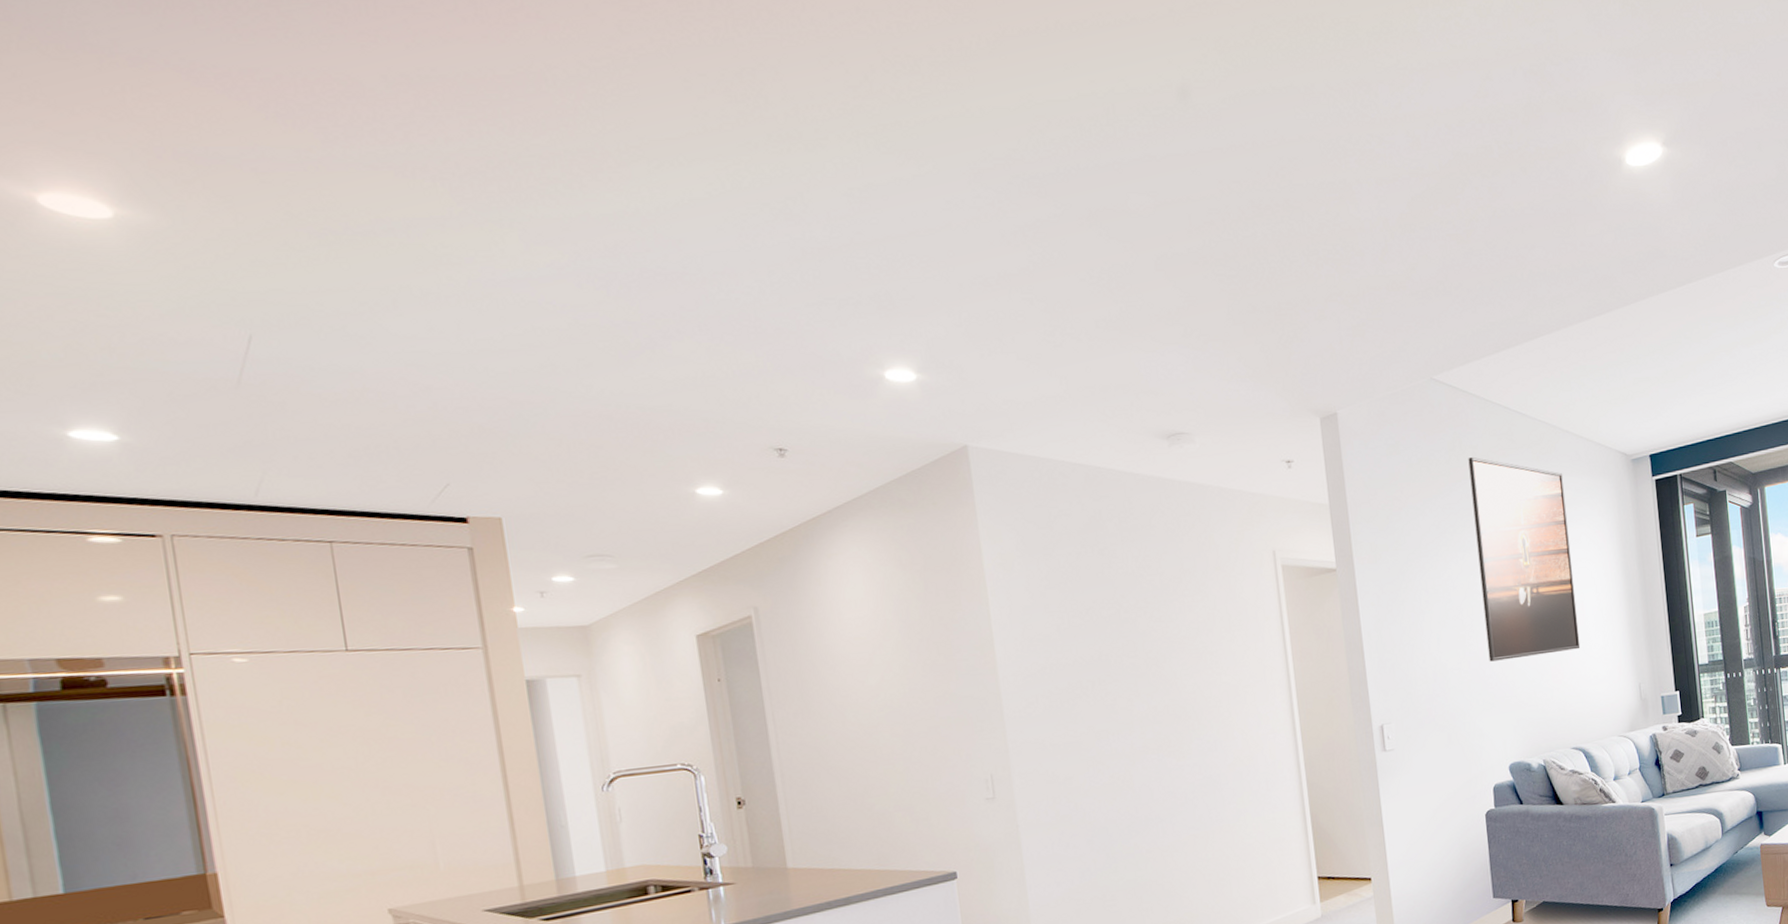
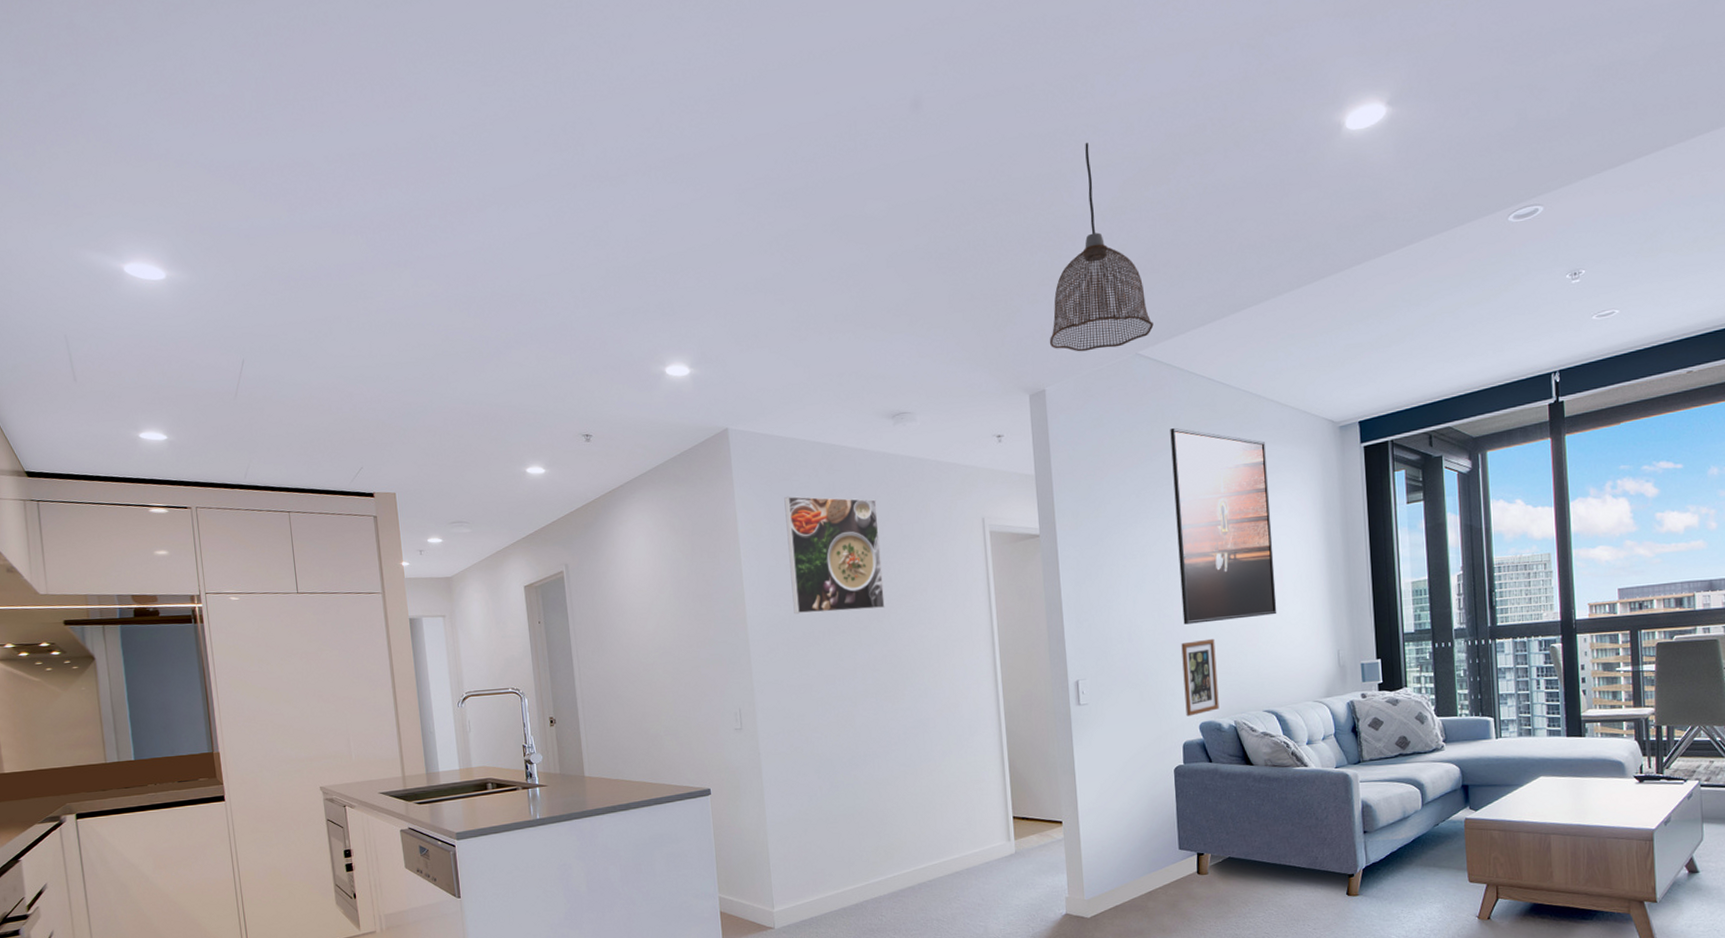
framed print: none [1040,525,1165,662] -> present [784,496,885,615]
pendant lamp: none [1339,153,1448,374] -> present [1049,142,1154,352]
picture frame: none [1487,675,1528,758] -> present [1181,638,1219,717]

